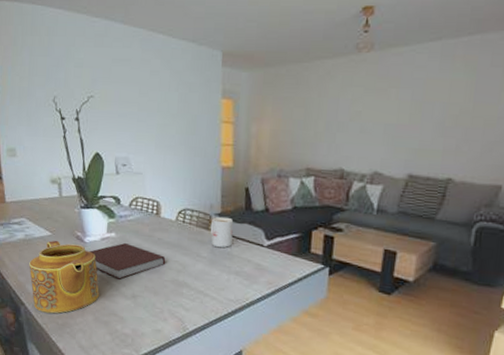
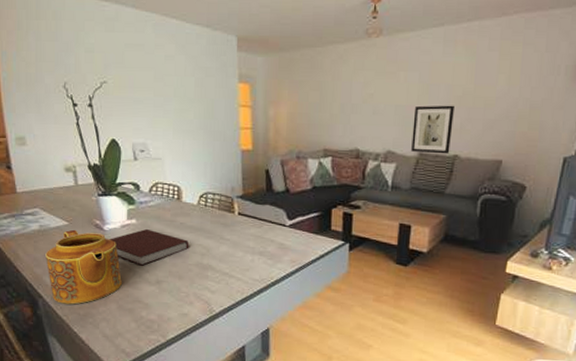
mug: present [210,216,234,248] -> none [232,199,256,230]
wall art: none [400,124,450,177] -> present [411,105,454,154]

